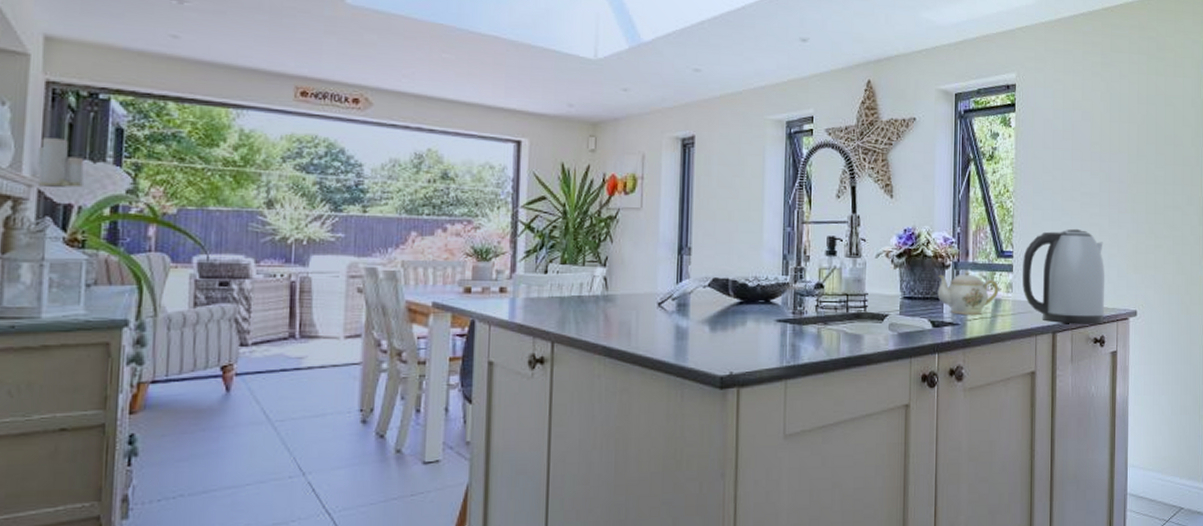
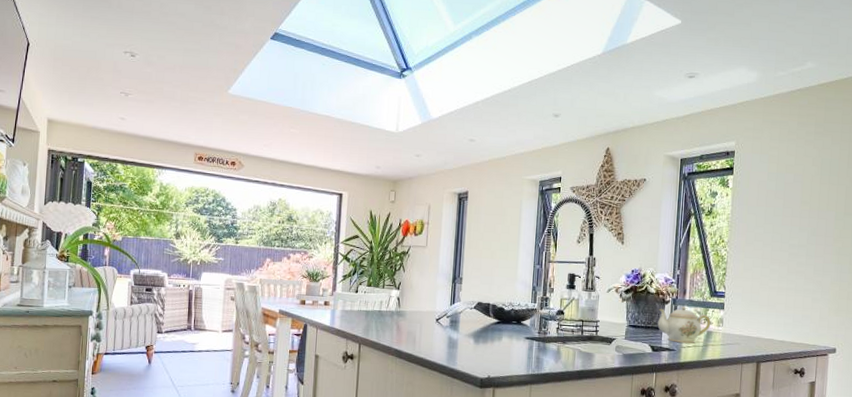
candle: present [37,135,85,188] -> none [43,186,69,221]
kettle: present [1023,228,1105,325] -> none [732,275,808,358]

